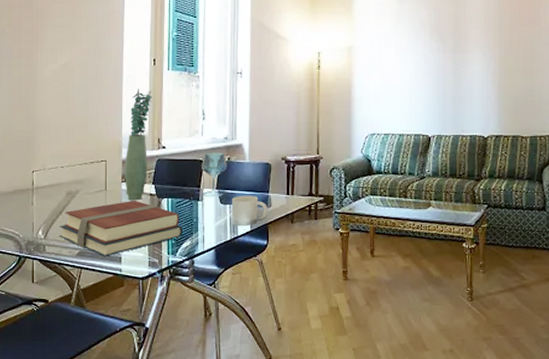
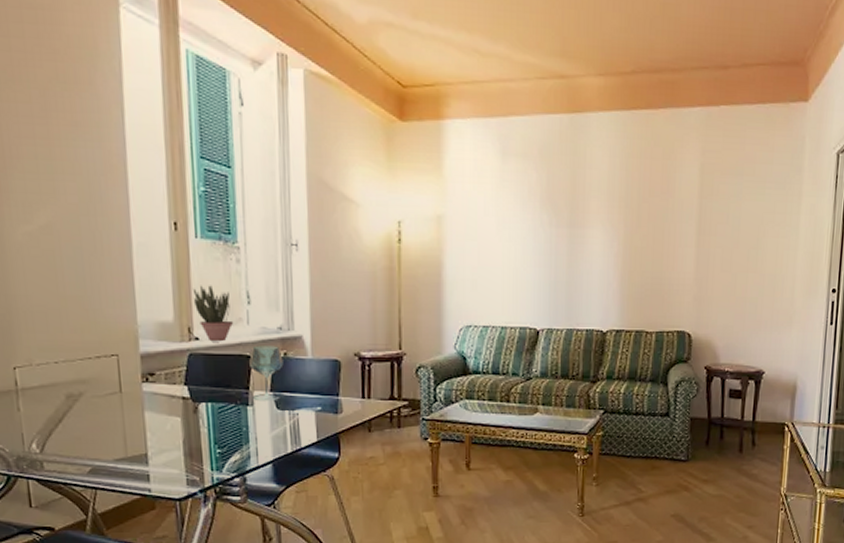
books: present [59,200,182,257] -> none [61,404,229,474]
vase: present [125,89,152,201] -> none [144,261,177,406]
potted plant: none [163,106,191,150] -> present [192,285,233,342]
mug: present [231,195,269,227] -> none [291,399,339,437]

